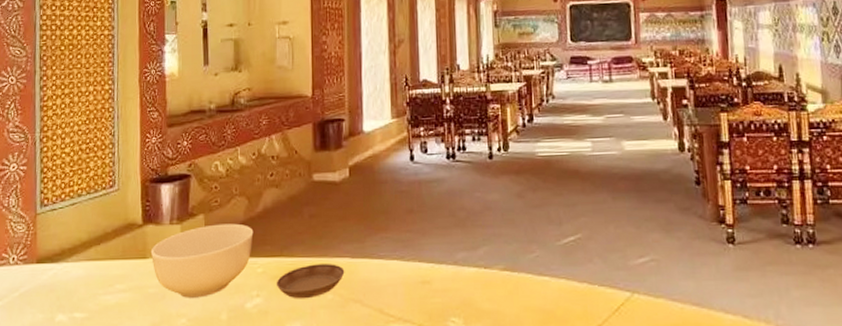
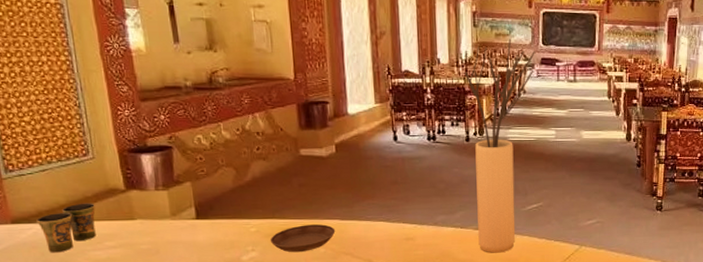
cup: none [58,239,113,297] -> present [36,203,96,253]
bowl: present [150,223,254,298] -> none [138,190,244,253]
vase: none [485,38,563,302] -> present [464,39,535,253]

